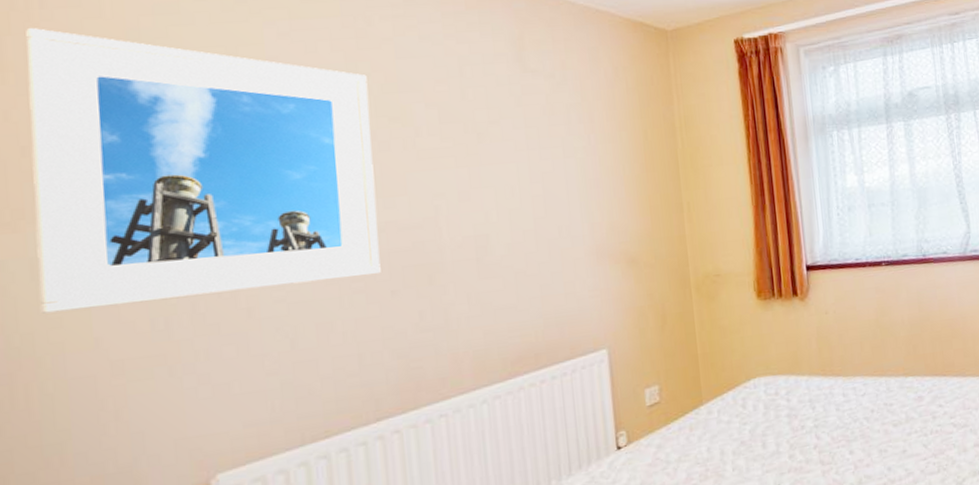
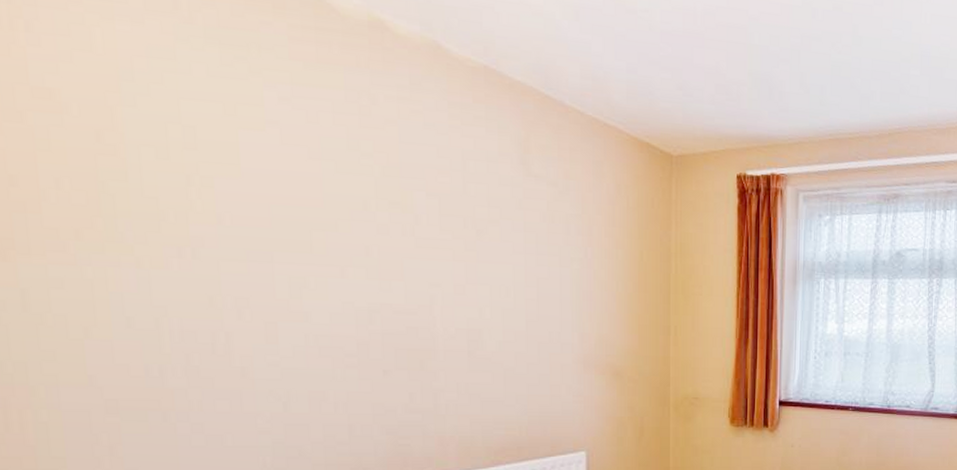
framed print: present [26,28,381,314] -> none [11,51,374,353]

